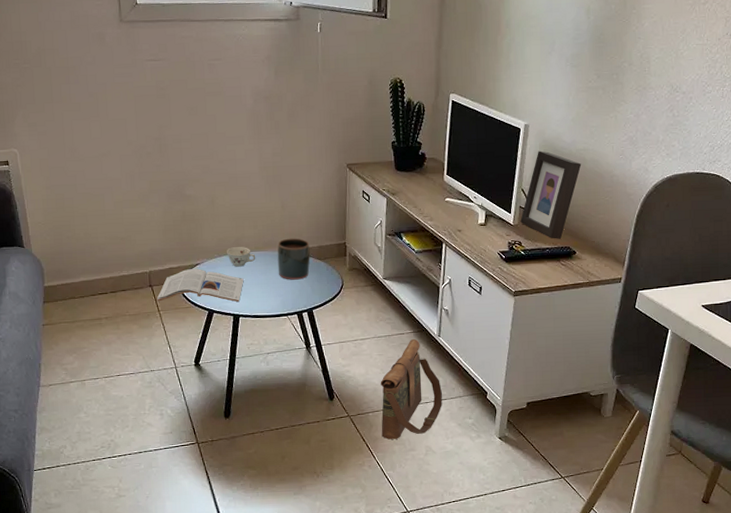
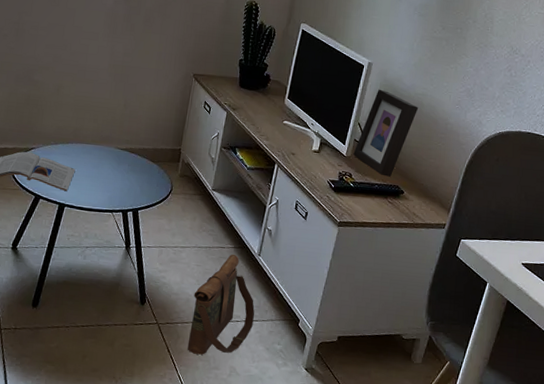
teacup: present [226,247,256,267] -> none [62,137,91,157]
mug: present [277,238,310,280] -> none [110,136,146,179]

